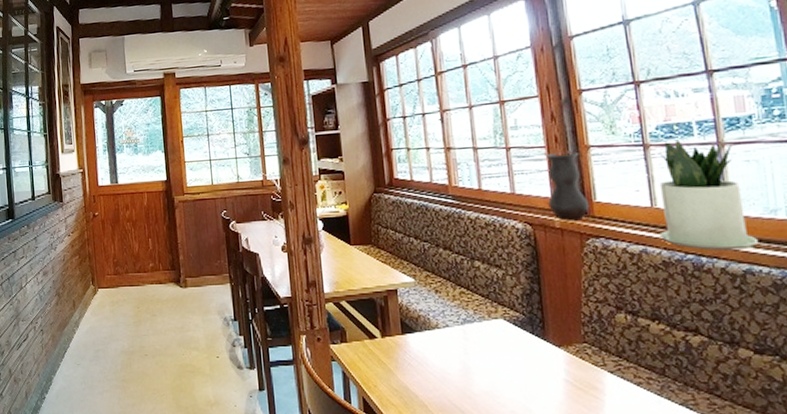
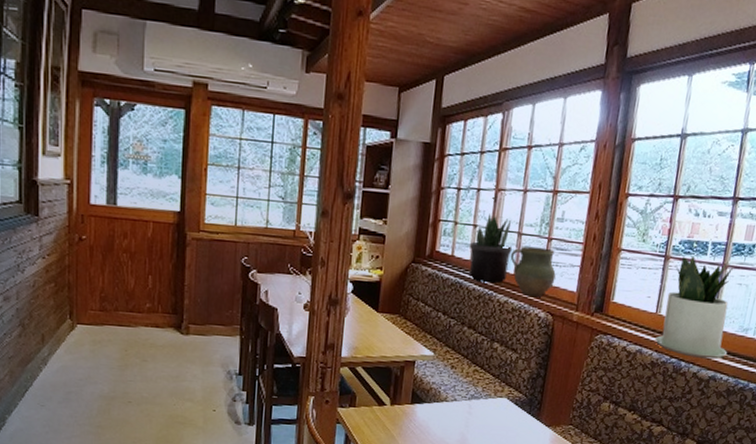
planter: none [427,135,471,201] -> present [469,214,513,283]
ceramic jug: none [470,158,524,209] -> present [510,246,556,297]
vase: present [545,152,590,222] -> none [572,250,611,317]

